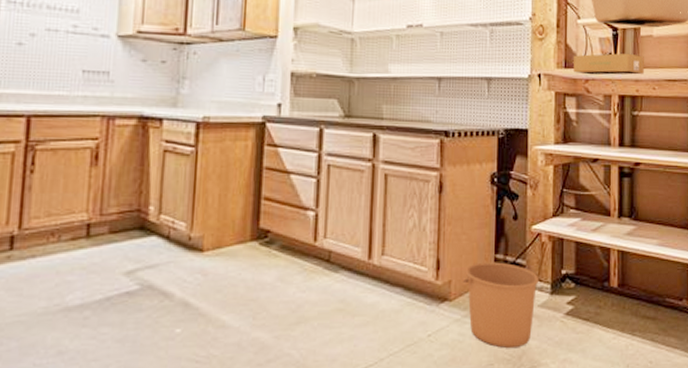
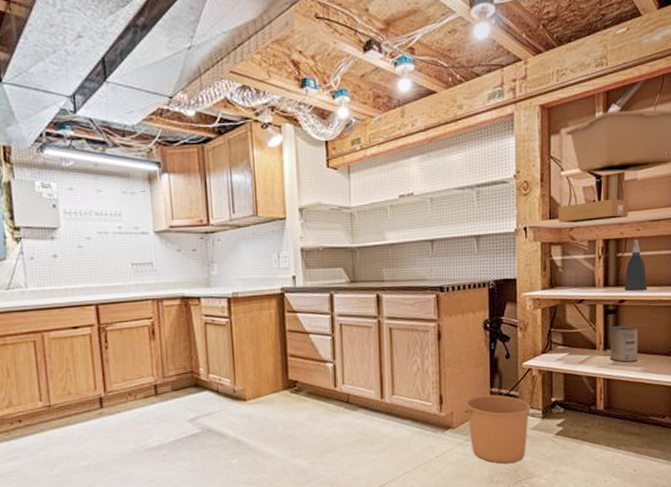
paint can: none [625,191,654,235] -> present [610,325,638,363]
spray bottle: none [640,99,664,155] -> present [624,240,648,292]

